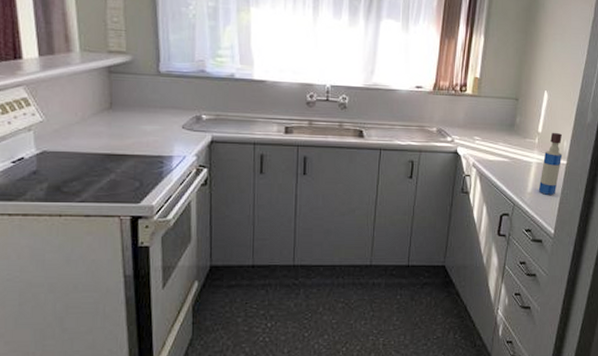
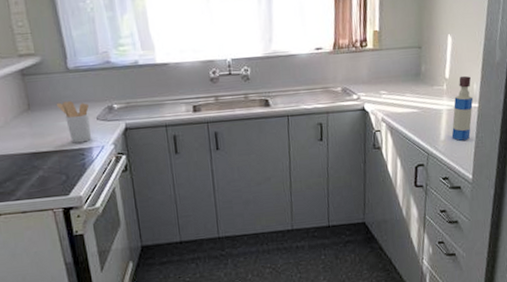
utensil holder: none [140,105,175,150] -> present [56,101,92,143]

